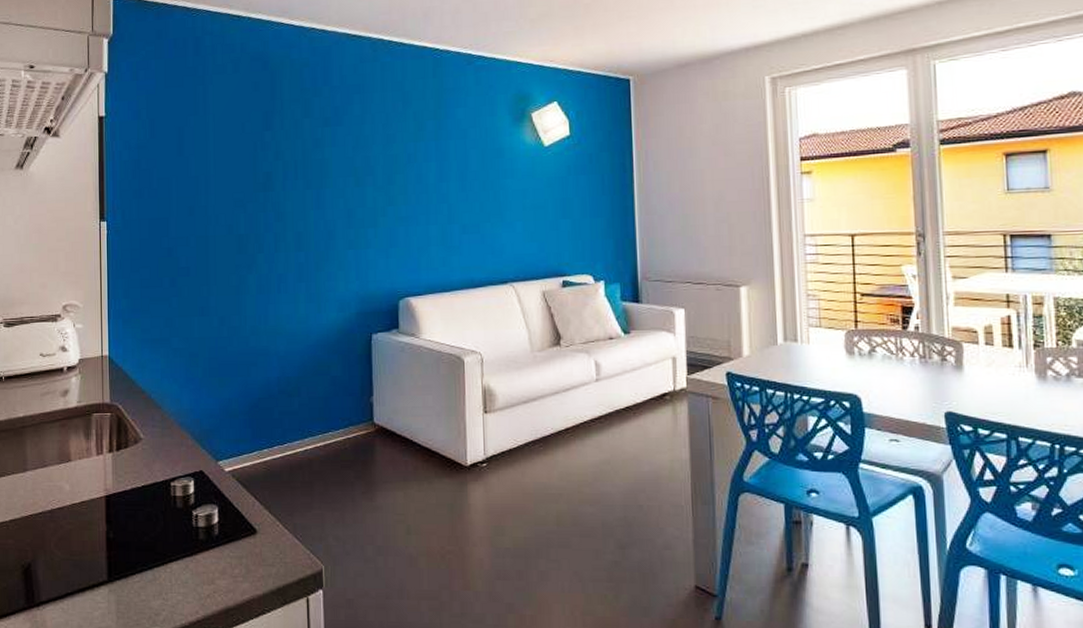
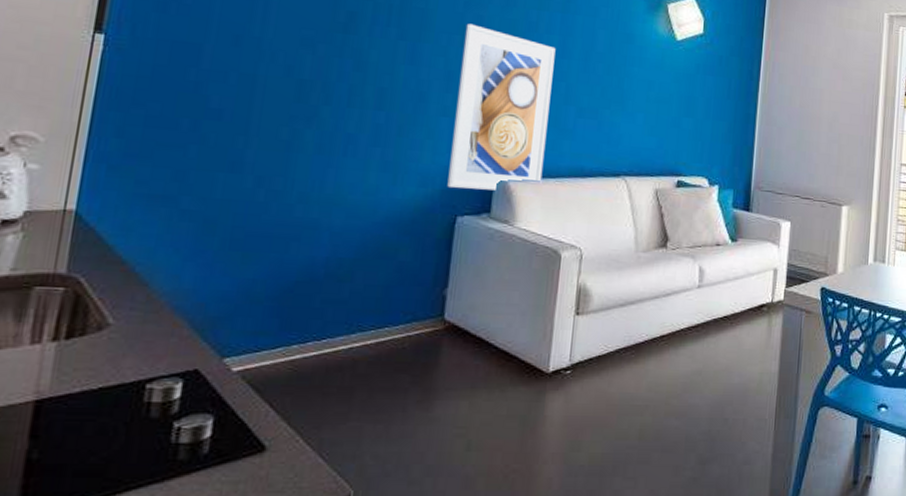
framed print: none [356,165,438,310] -> present [447,23,556,191]

